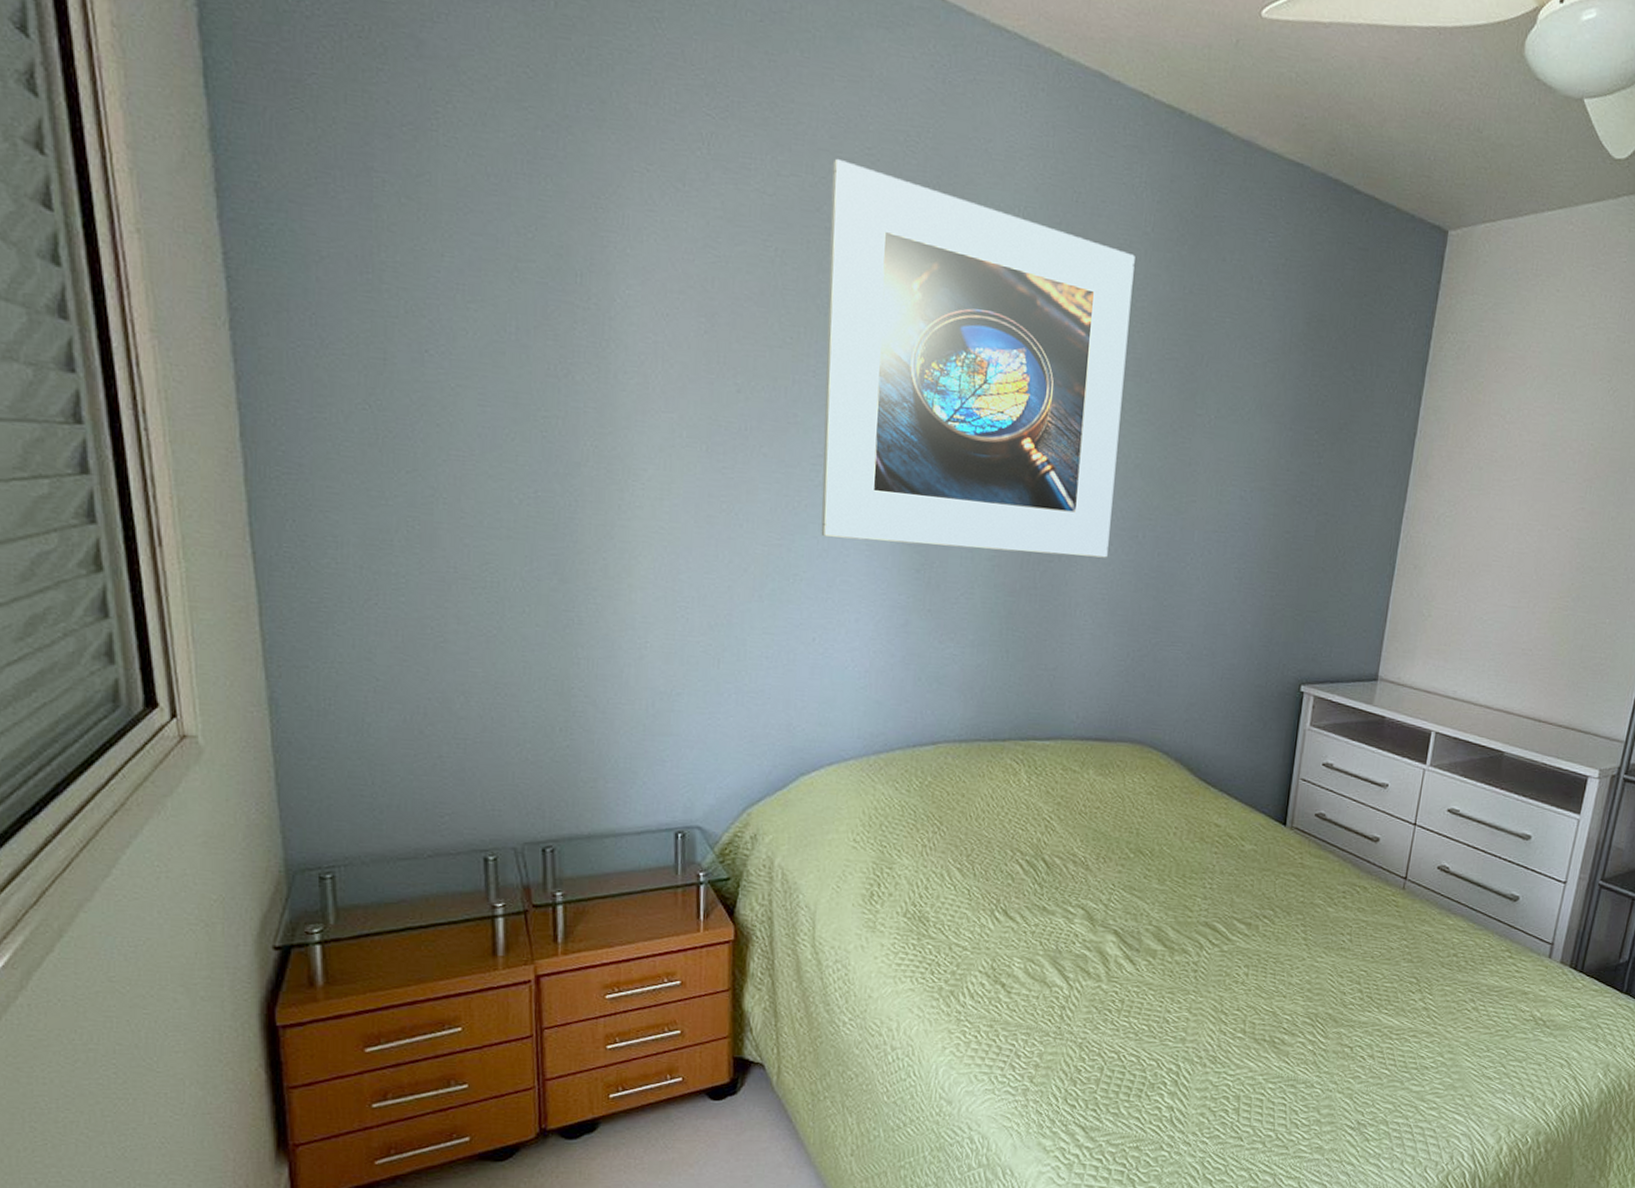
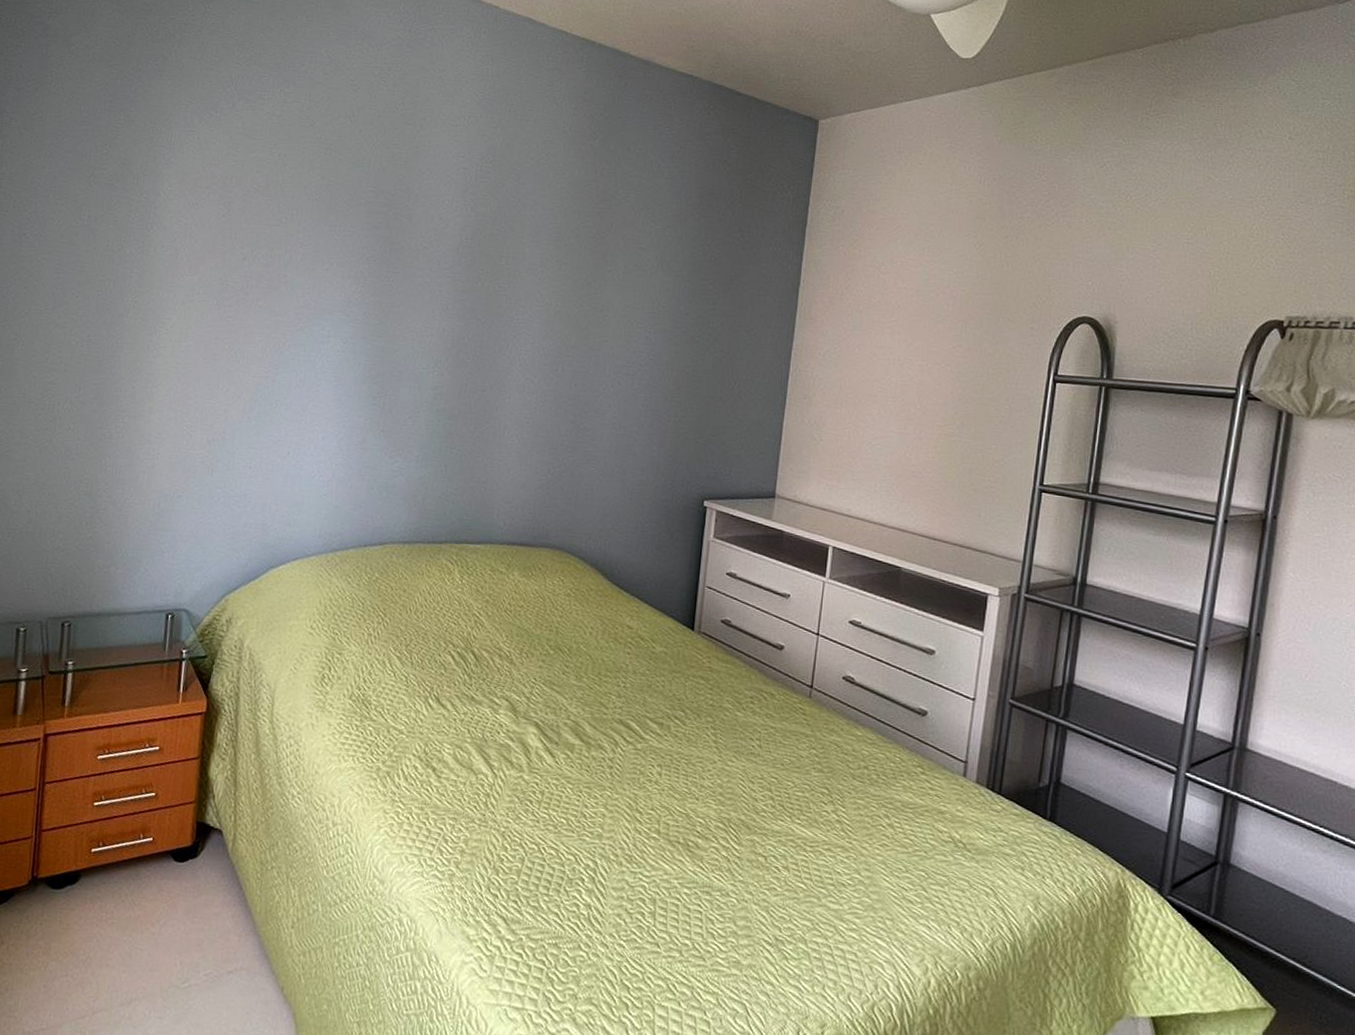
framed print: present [821,158,1135,558] -> none [299,88,556,388]

